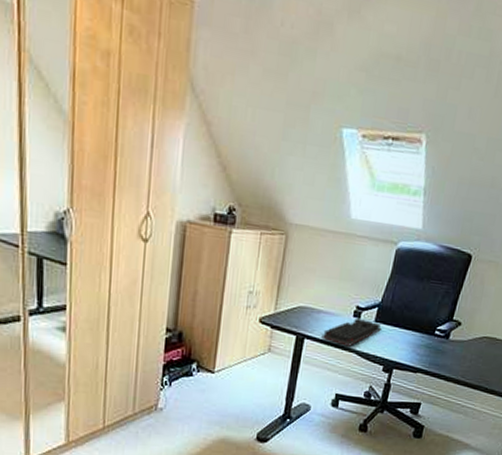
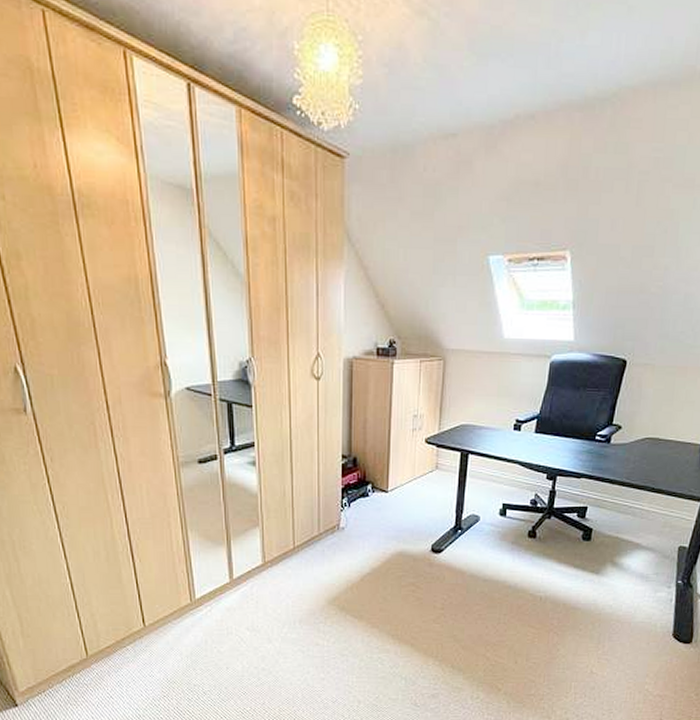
keyboard: present [321,317,382,347] -> none [485,430,542,458]

